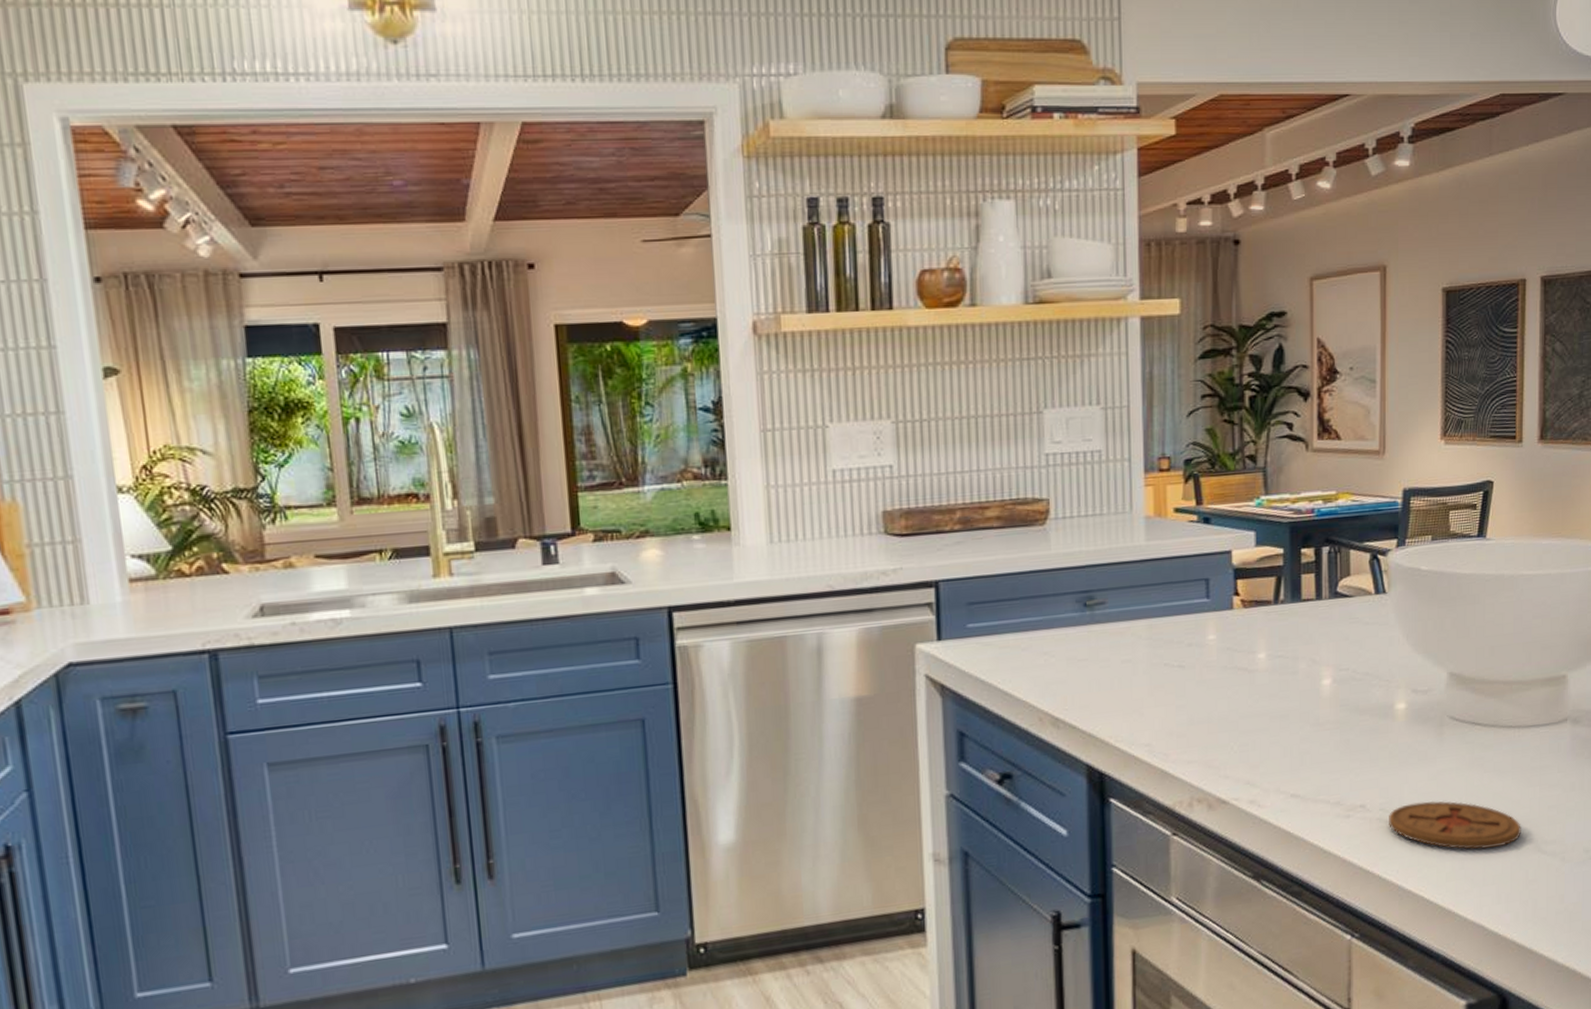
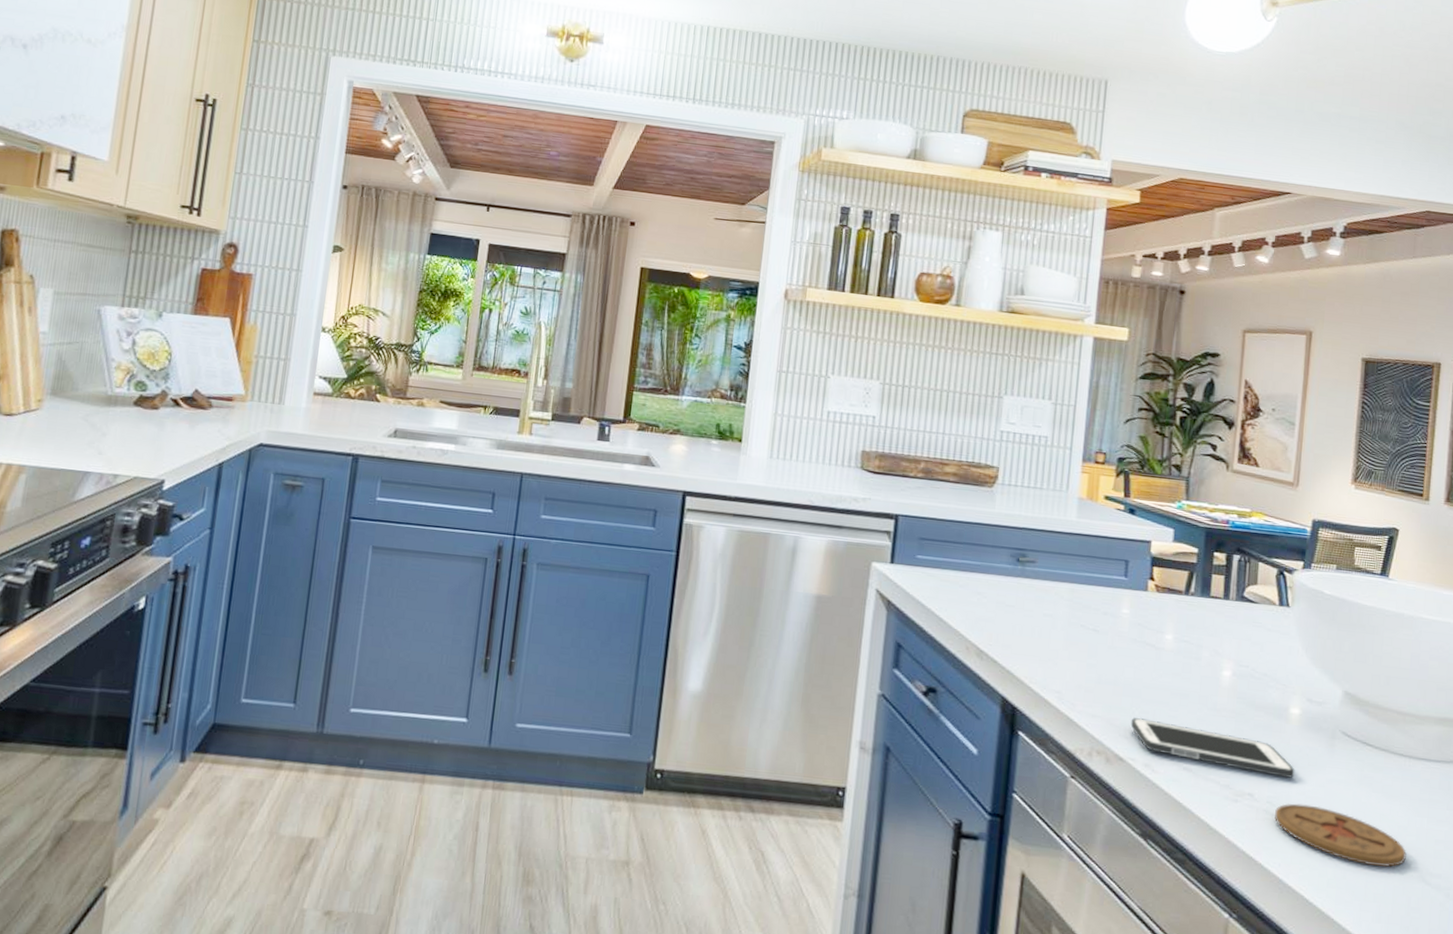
cell phone: none [1230,747,1406,786] -> present [1130,718,1295,779]

